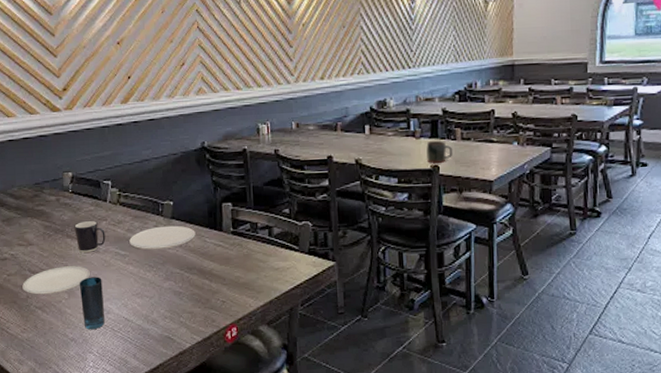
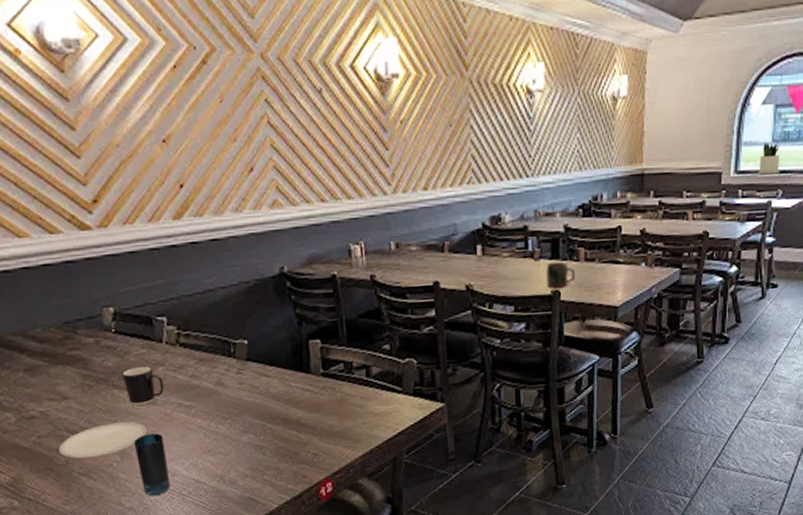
plate: present [129,225,196,250] -> none [195,368,278,399]
planter: none [621,35,645,65] -> present [757,142,781,176]

